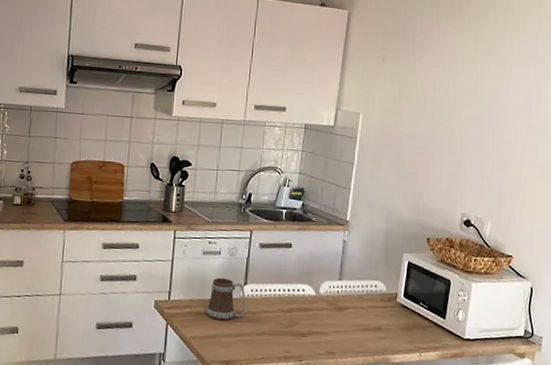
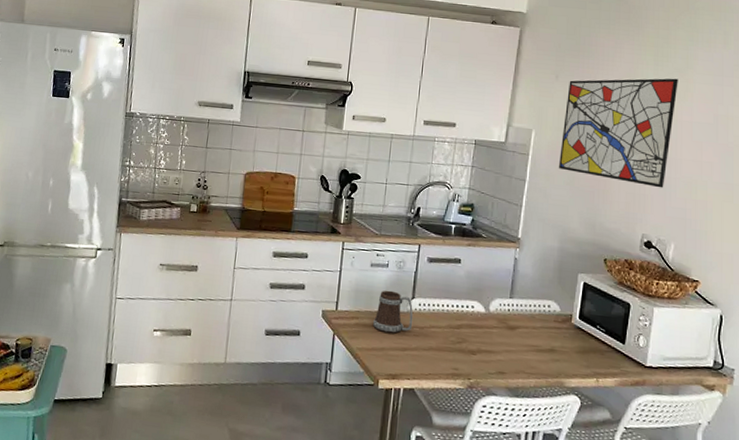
wall art: none [385,61,496,169] -> present [559,78,678,188]

